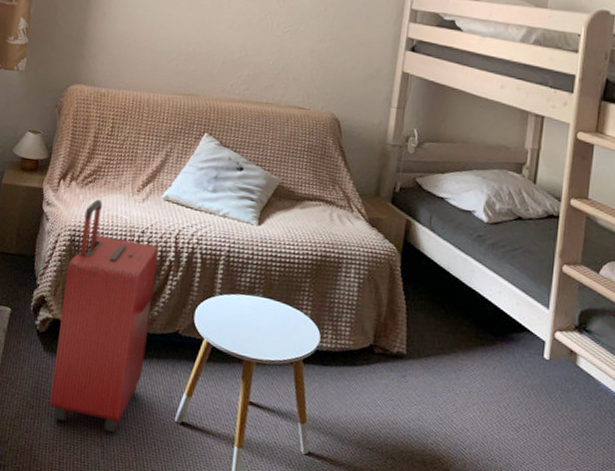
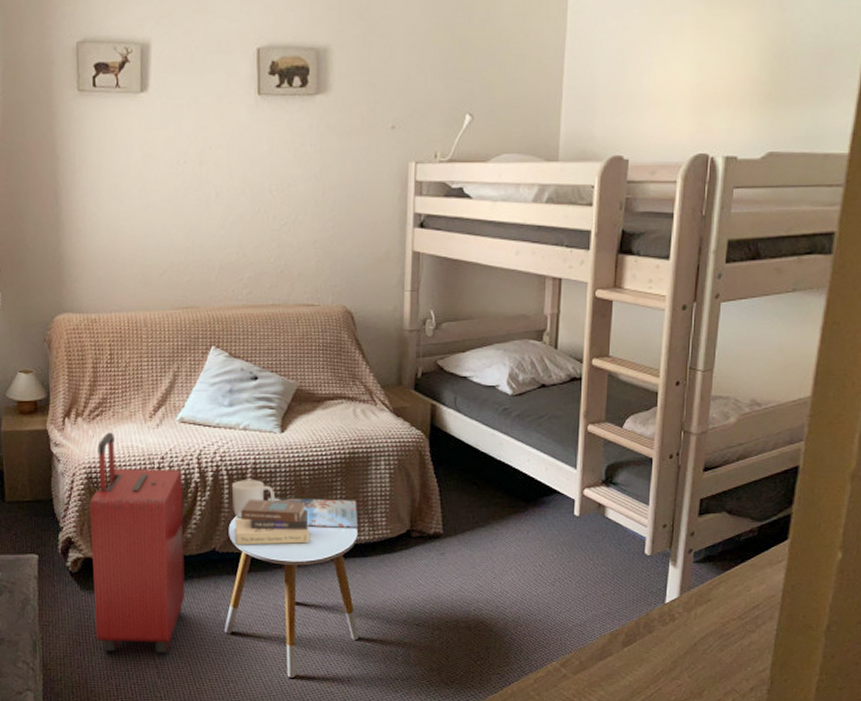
books: none [199,286,273,342] -> present [235,499,310,546]
mug: none [201,265,244,304] -> present [231,480,275,518]
magazine: none [236,288,323,335] -> present [268,498,358,529]

